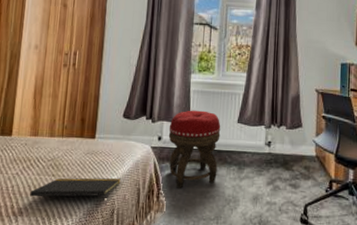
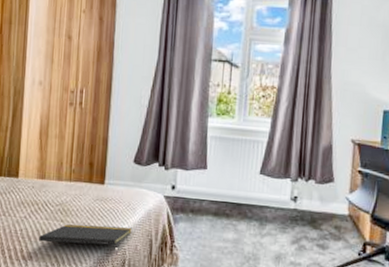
footstool: present [168,110,221,188] -> none [182,158,241,242]

